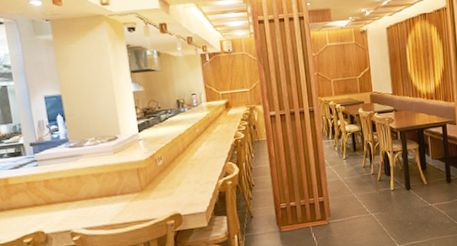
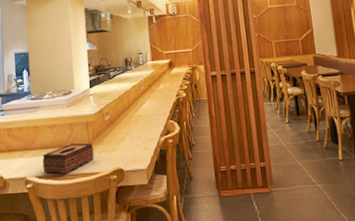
tissue box: none [89,190,149,224] -> present [42,143,94,174]

